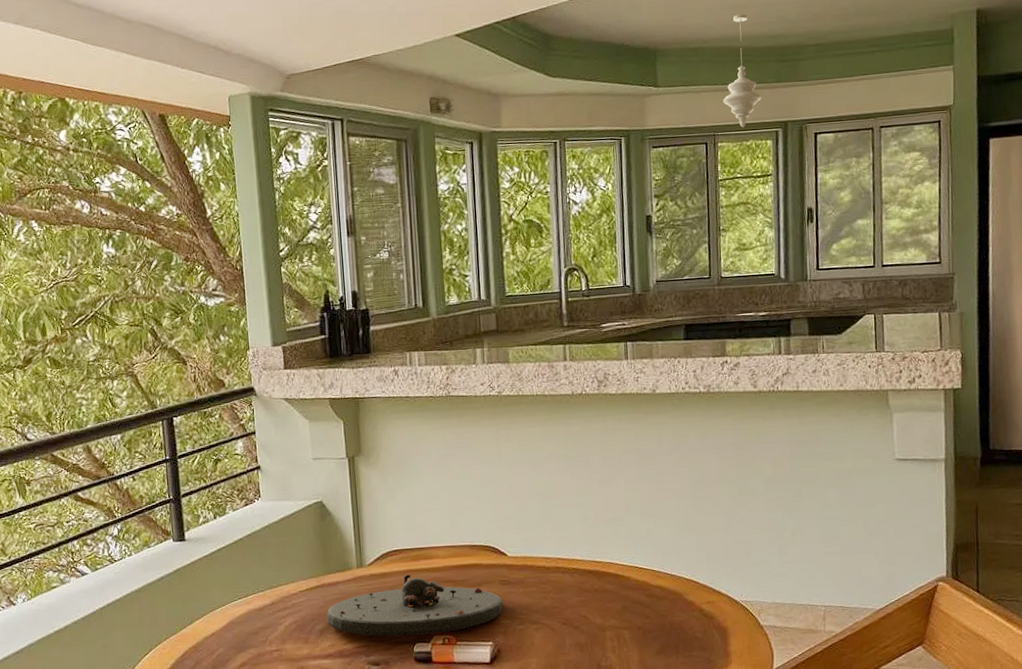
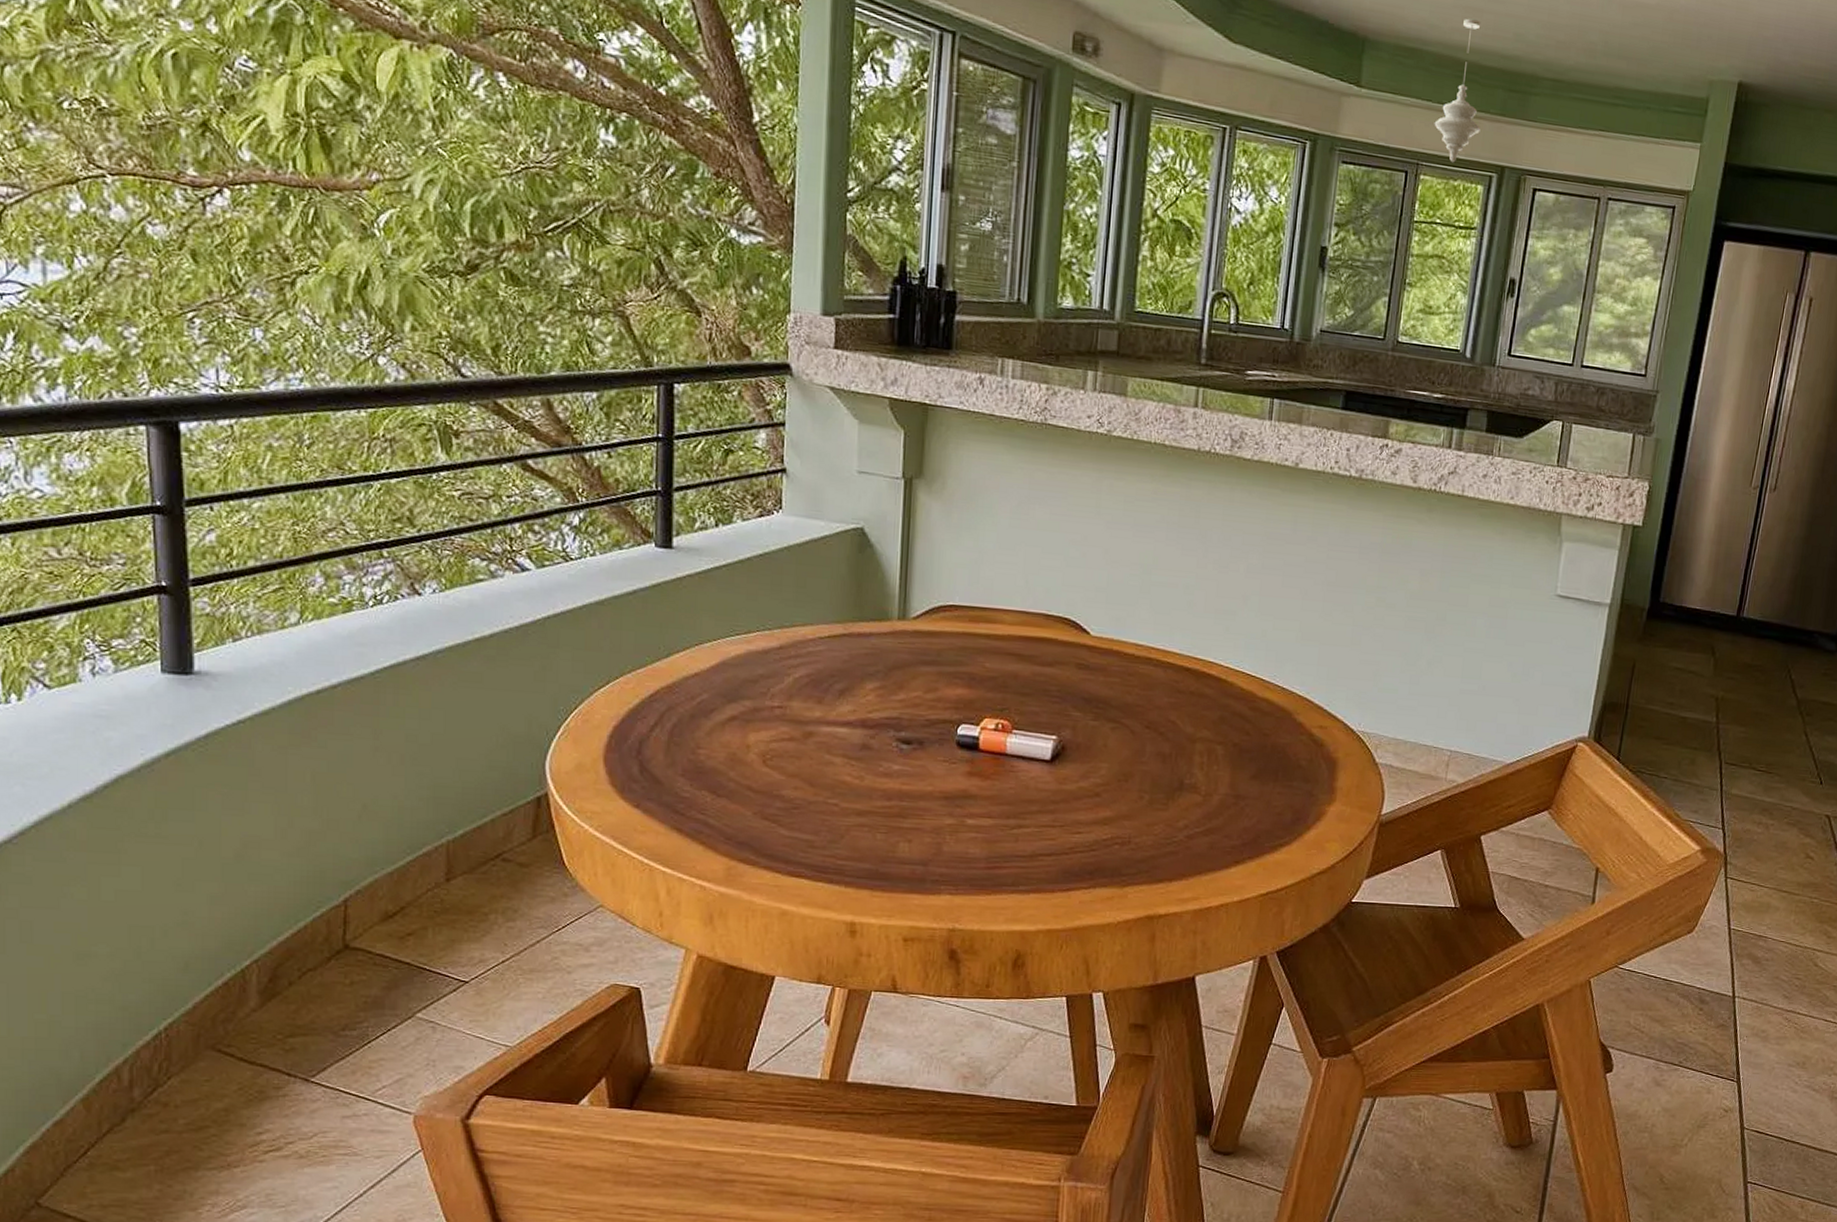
plate: present [326,574,503,637] -> none [849,637,1077,716]

